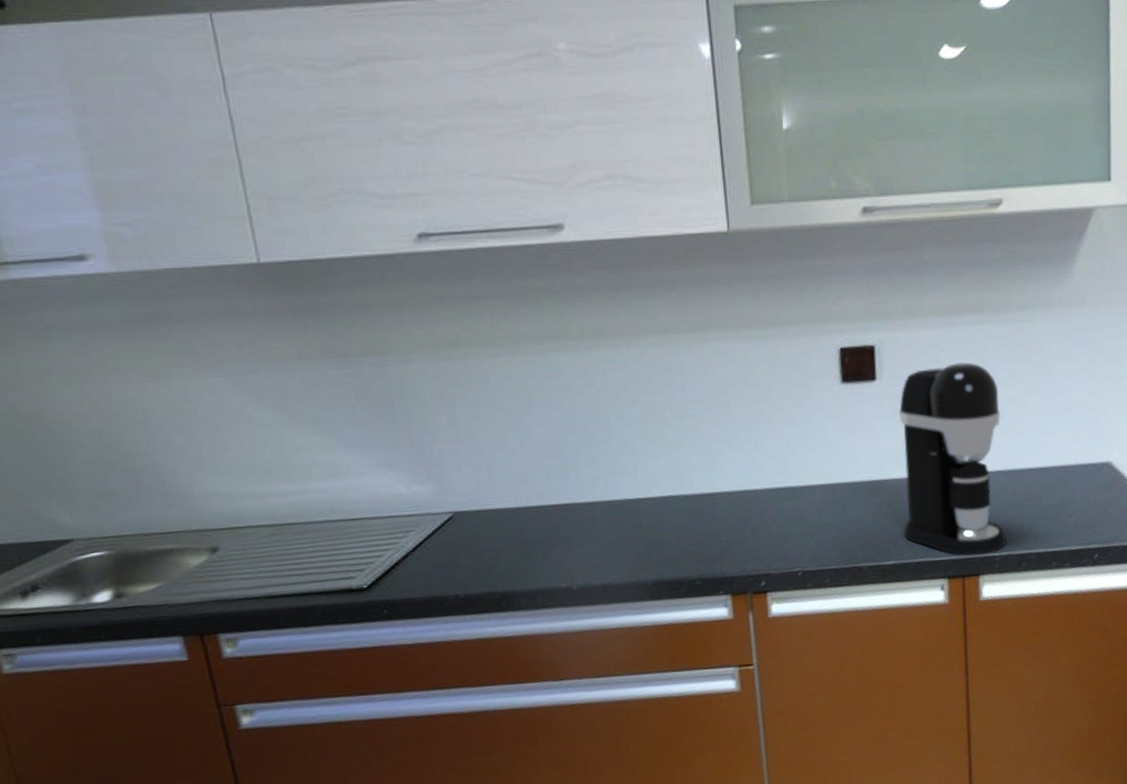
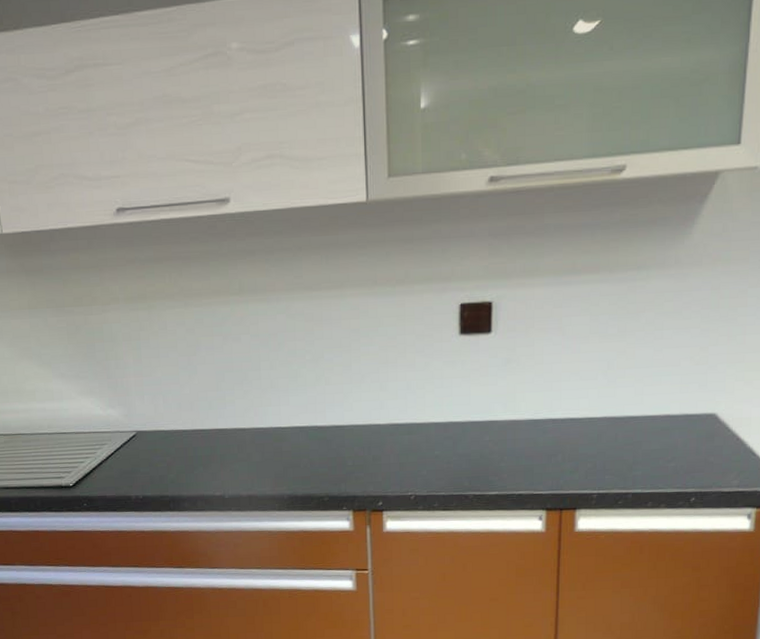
coffee maker: present [899,362,1006,555] -> none [508,318,609,491]

